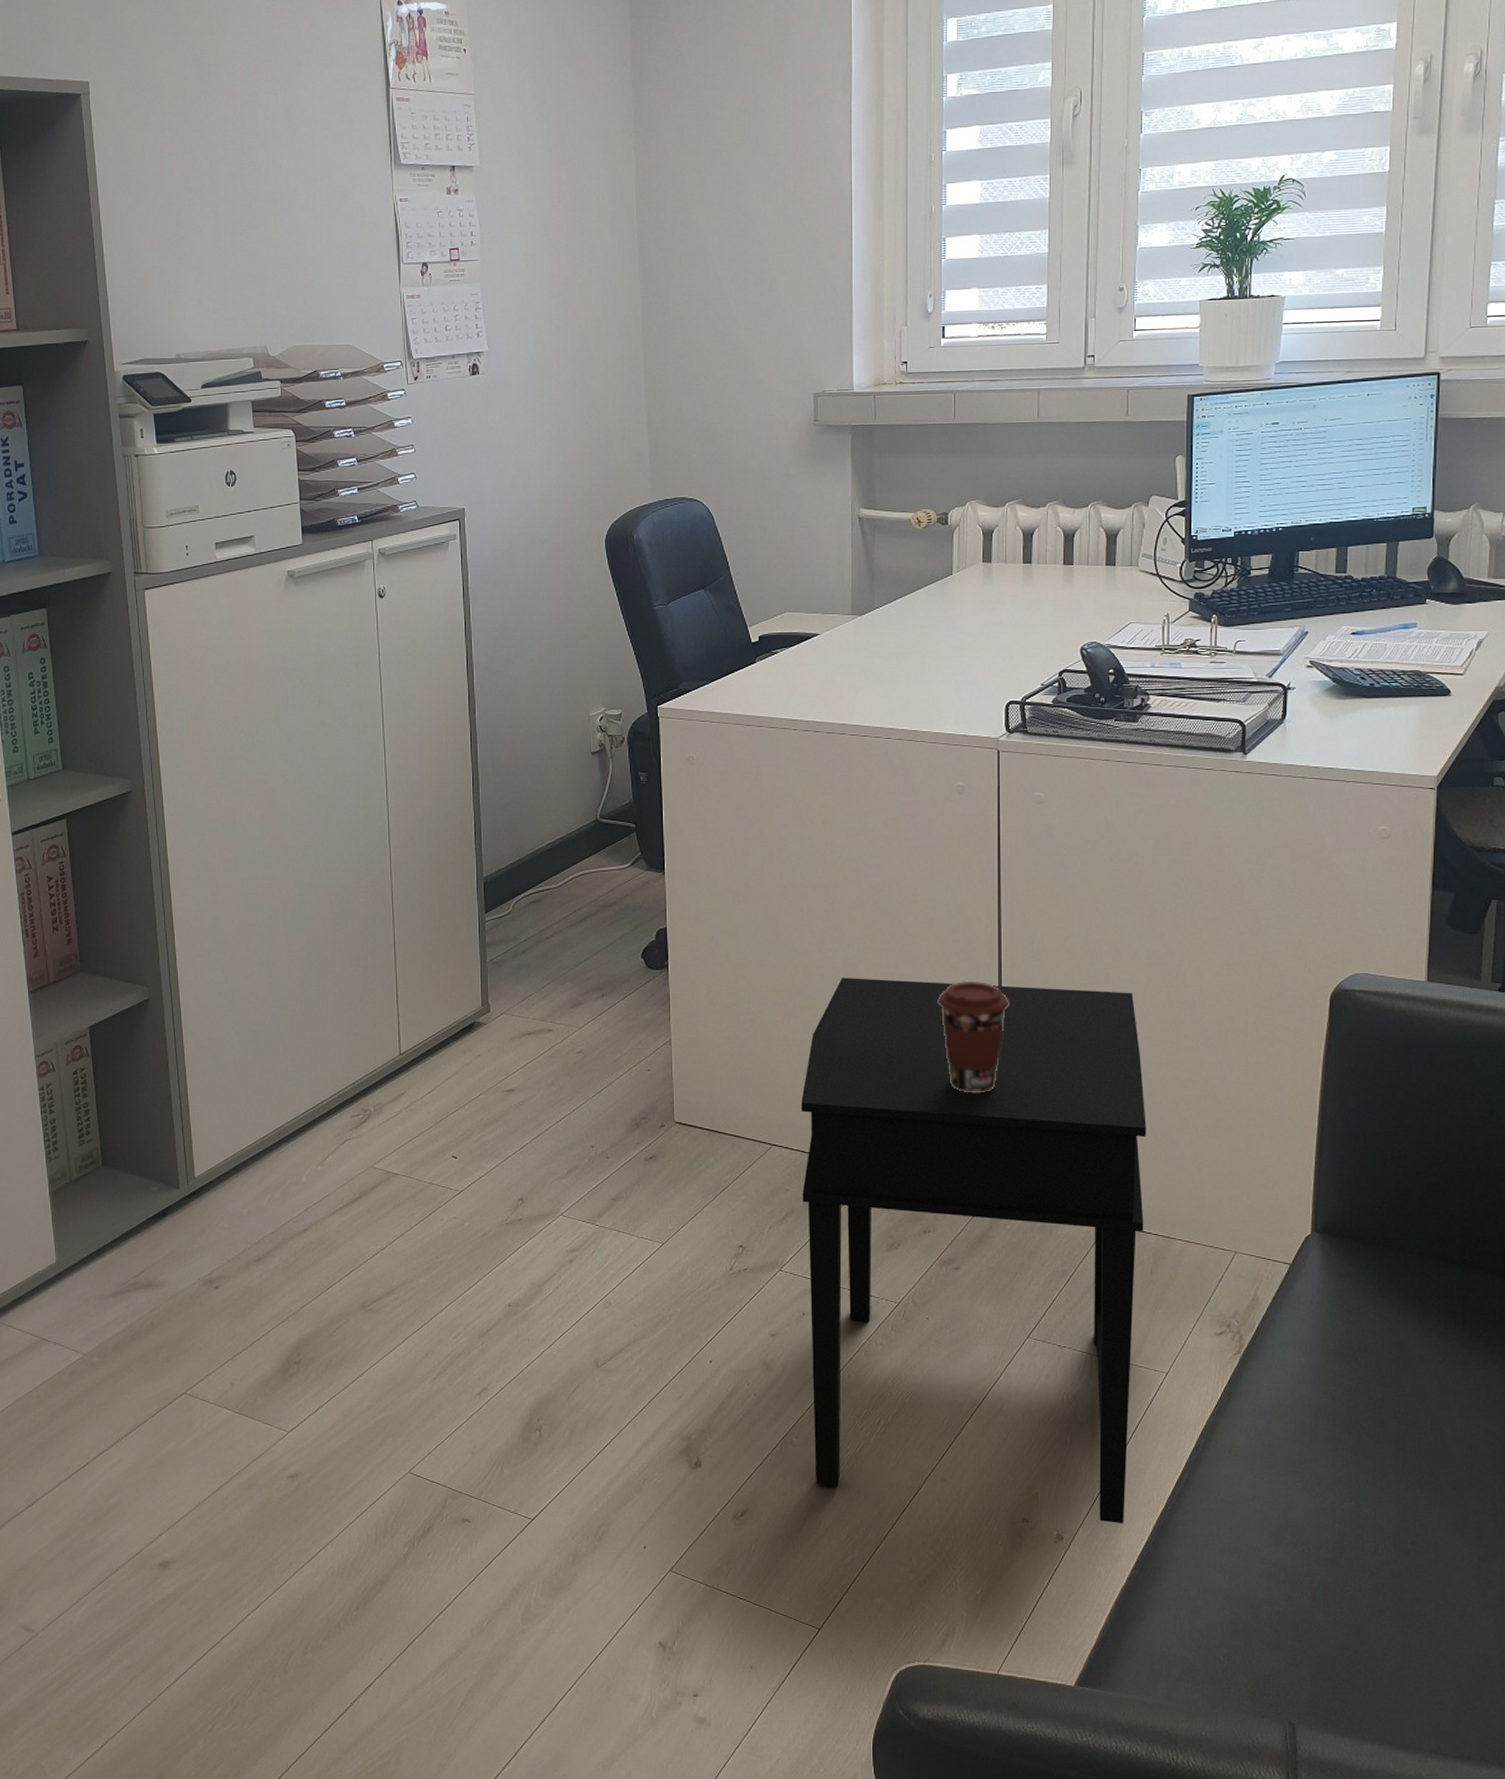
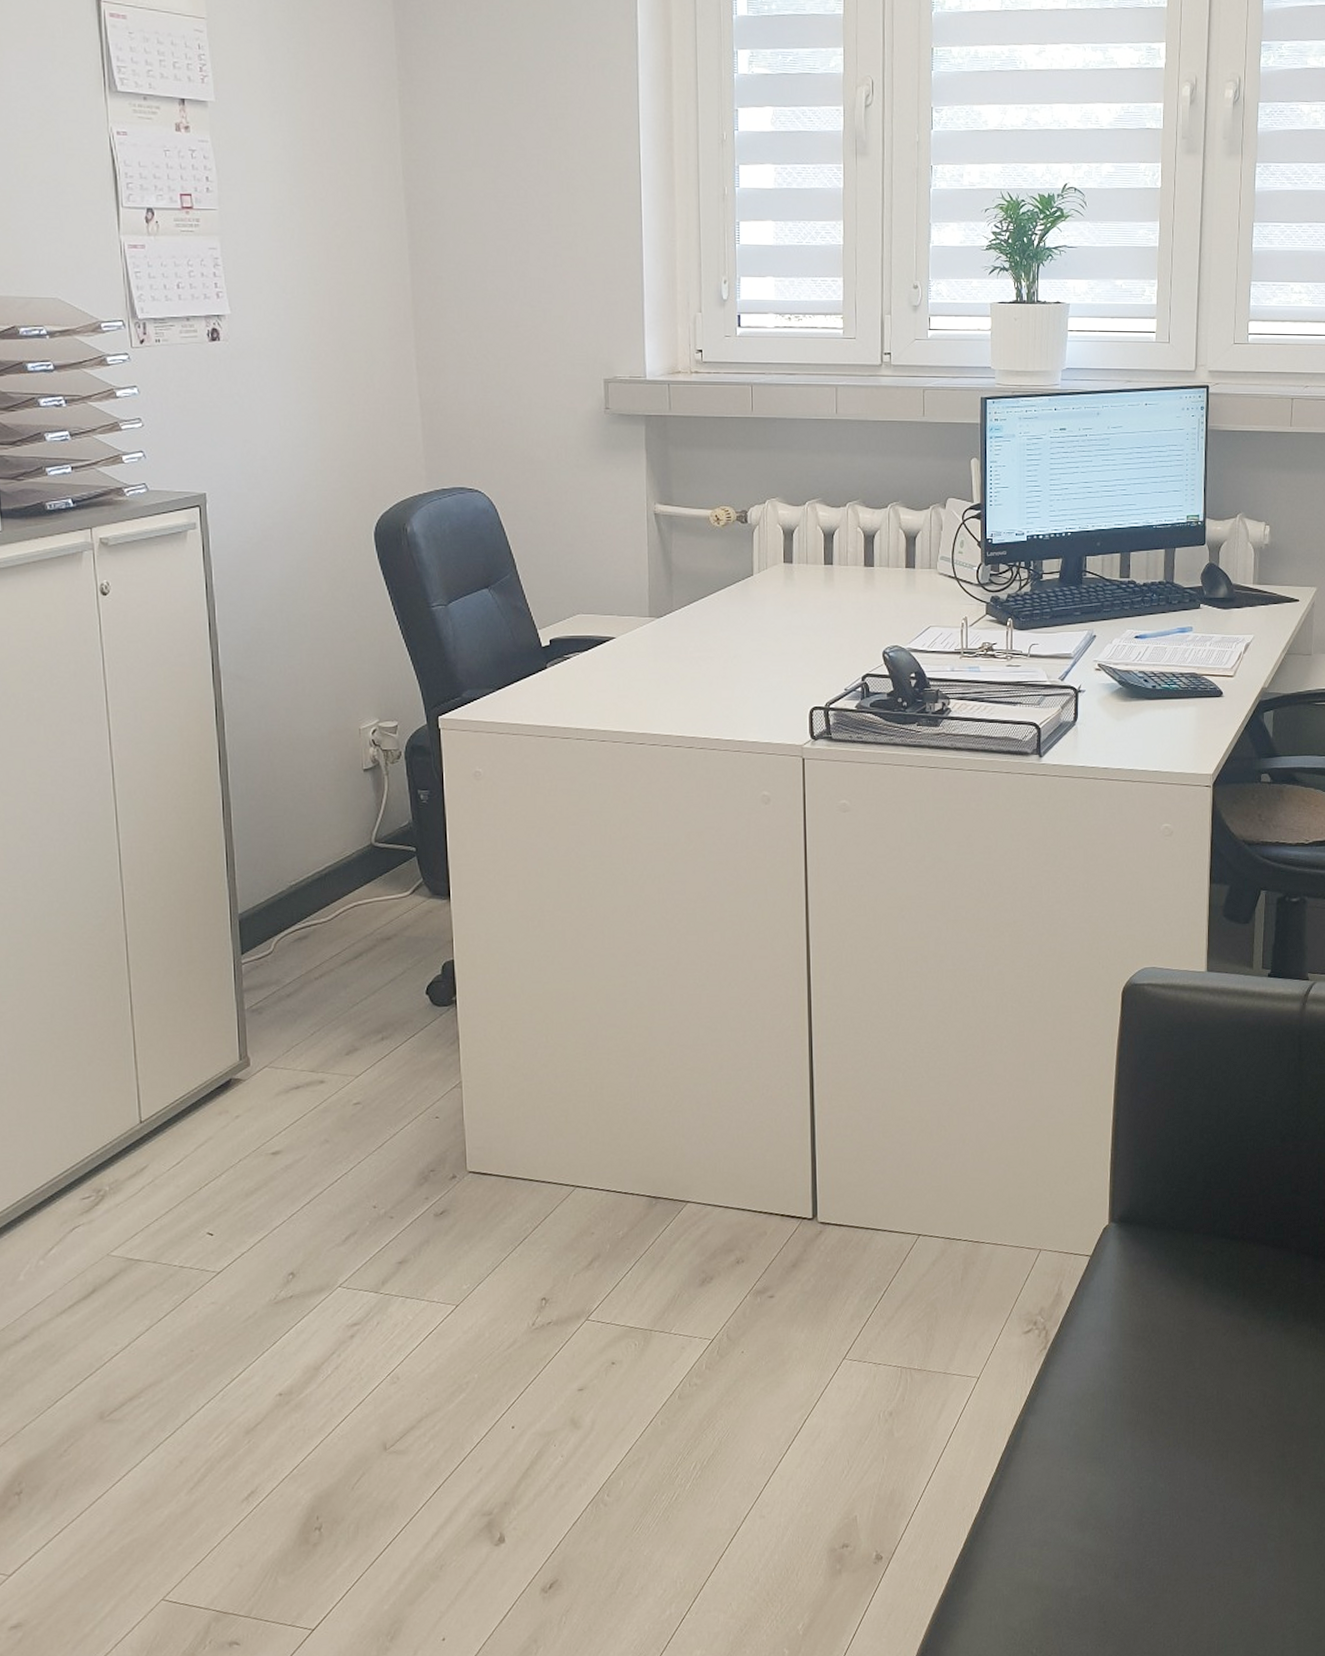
side table: present [801,978,1146,1523] -> none [606,999,955,1542]
coffee cup: present [937,980,1009,1093] -> none [746,998,819,1114]

